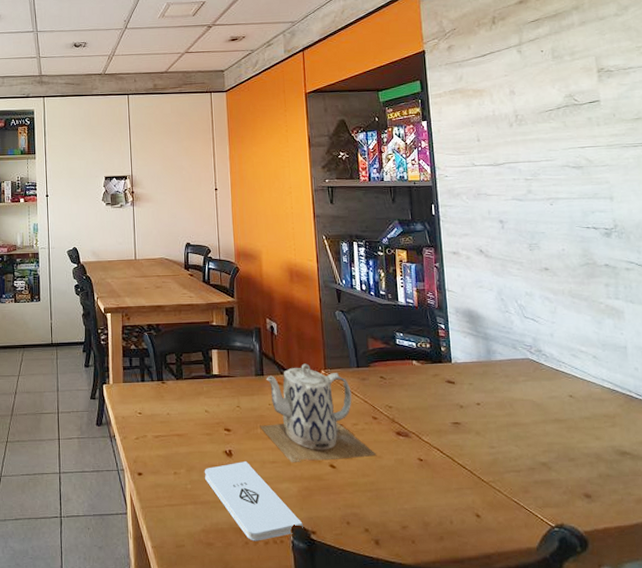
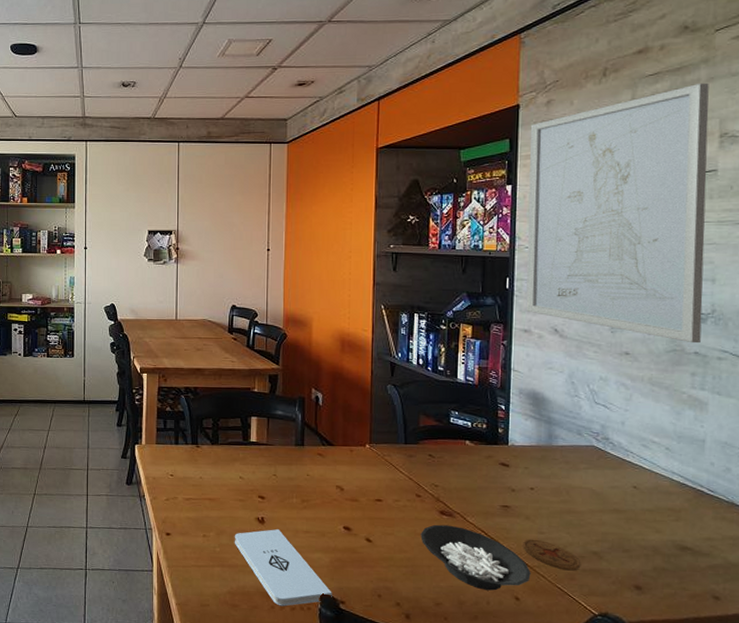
teapot: present [260,363,377,463] -> none [295,436,417,535]
cereal bowl: none [381,445,488,509] -> present [420,524,531,591]
wall art: none [436,26,609,257] -> present [526,82,709,344]
coaster: none [476,454,532,484] -> present [523,539,580,571]

